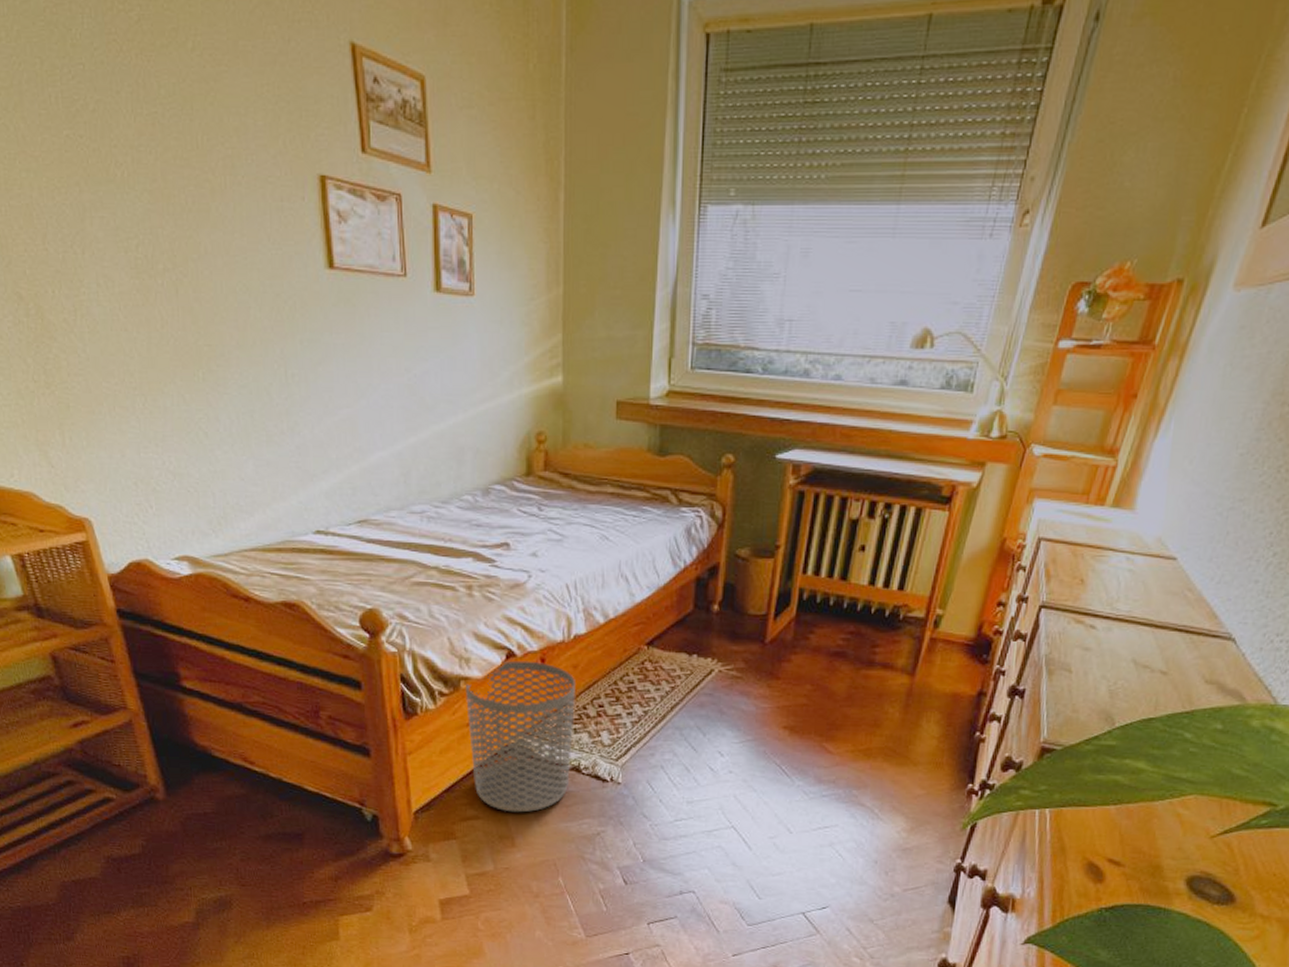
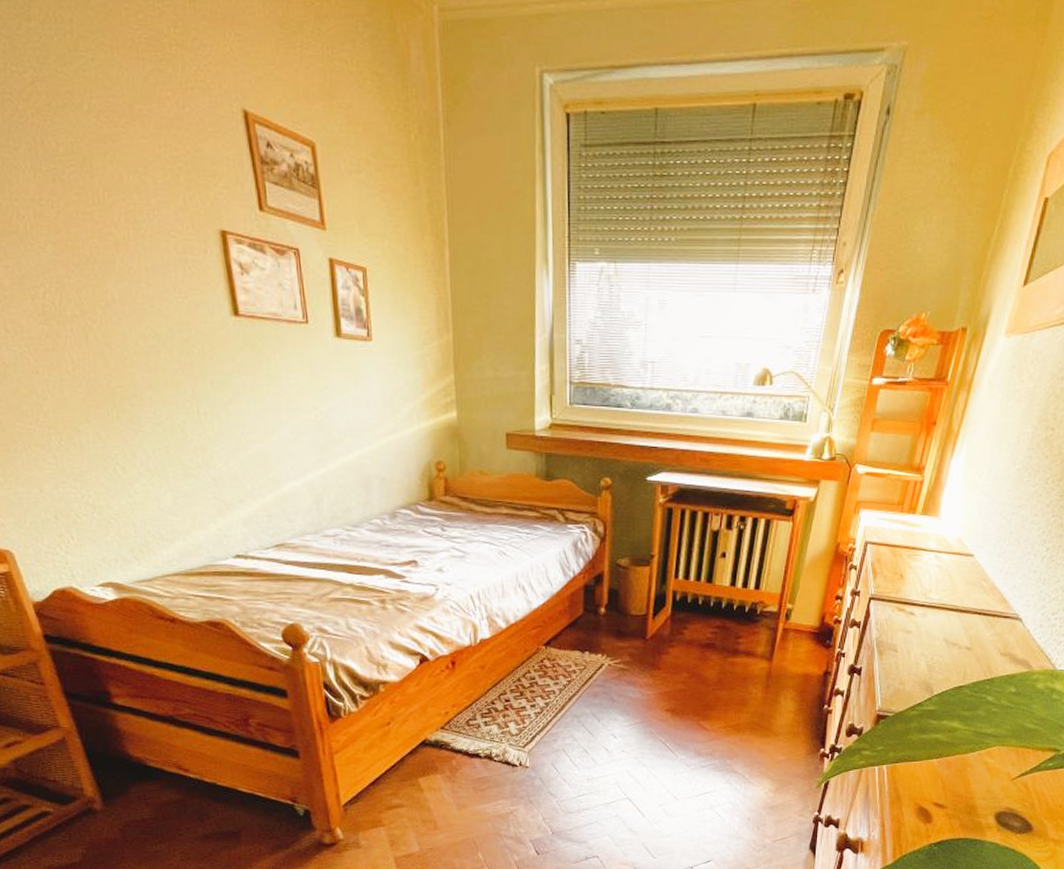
waste bin: present [465,660,575,813] -> none [383,664,484,799]

